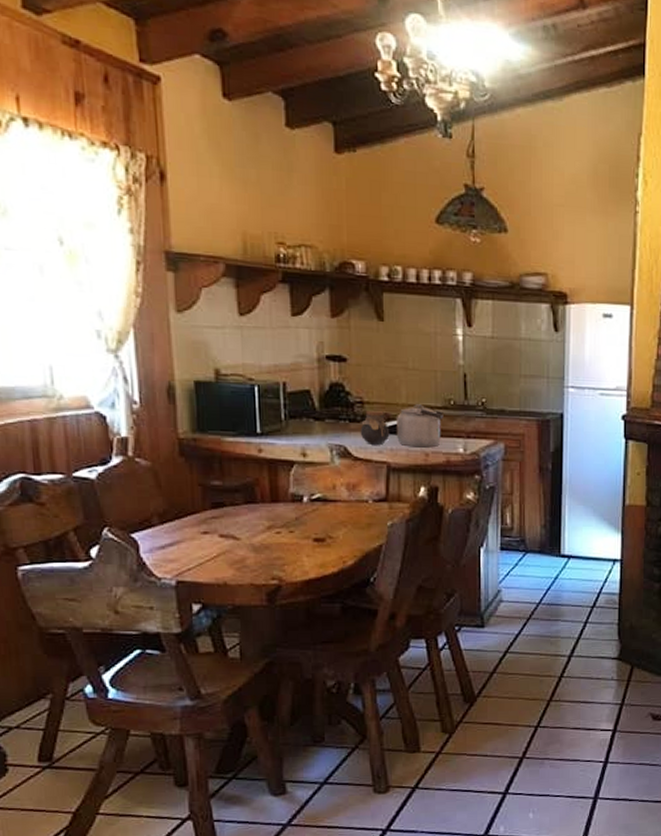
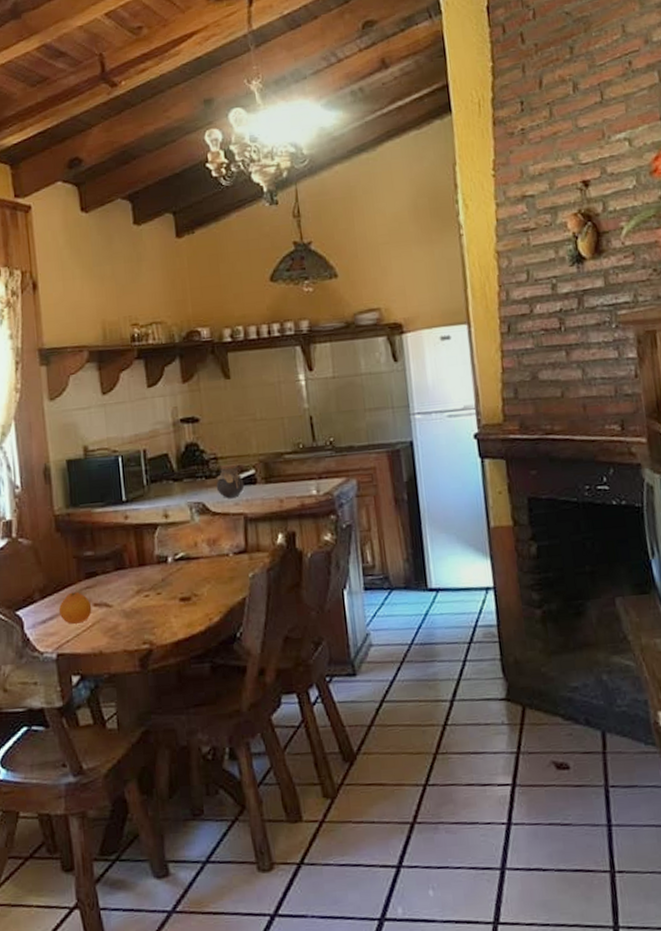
fruit: none [179,520,218,553] -> present [58,591,92,624]
kettle: present [395,404,445,448] -> none [249,452,295,496]

